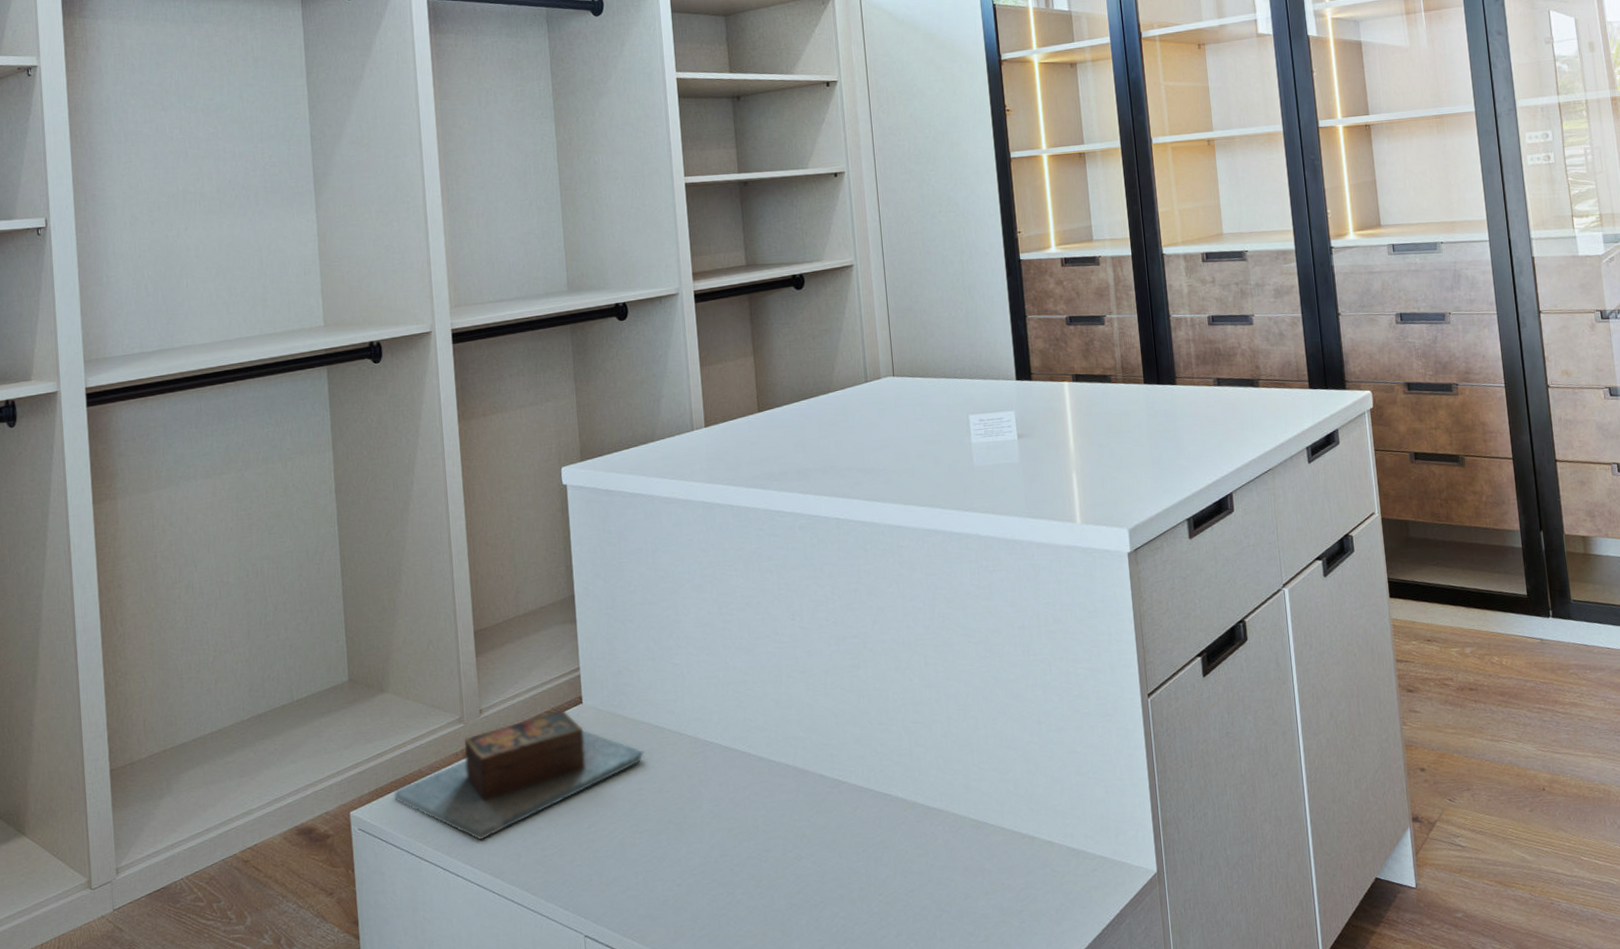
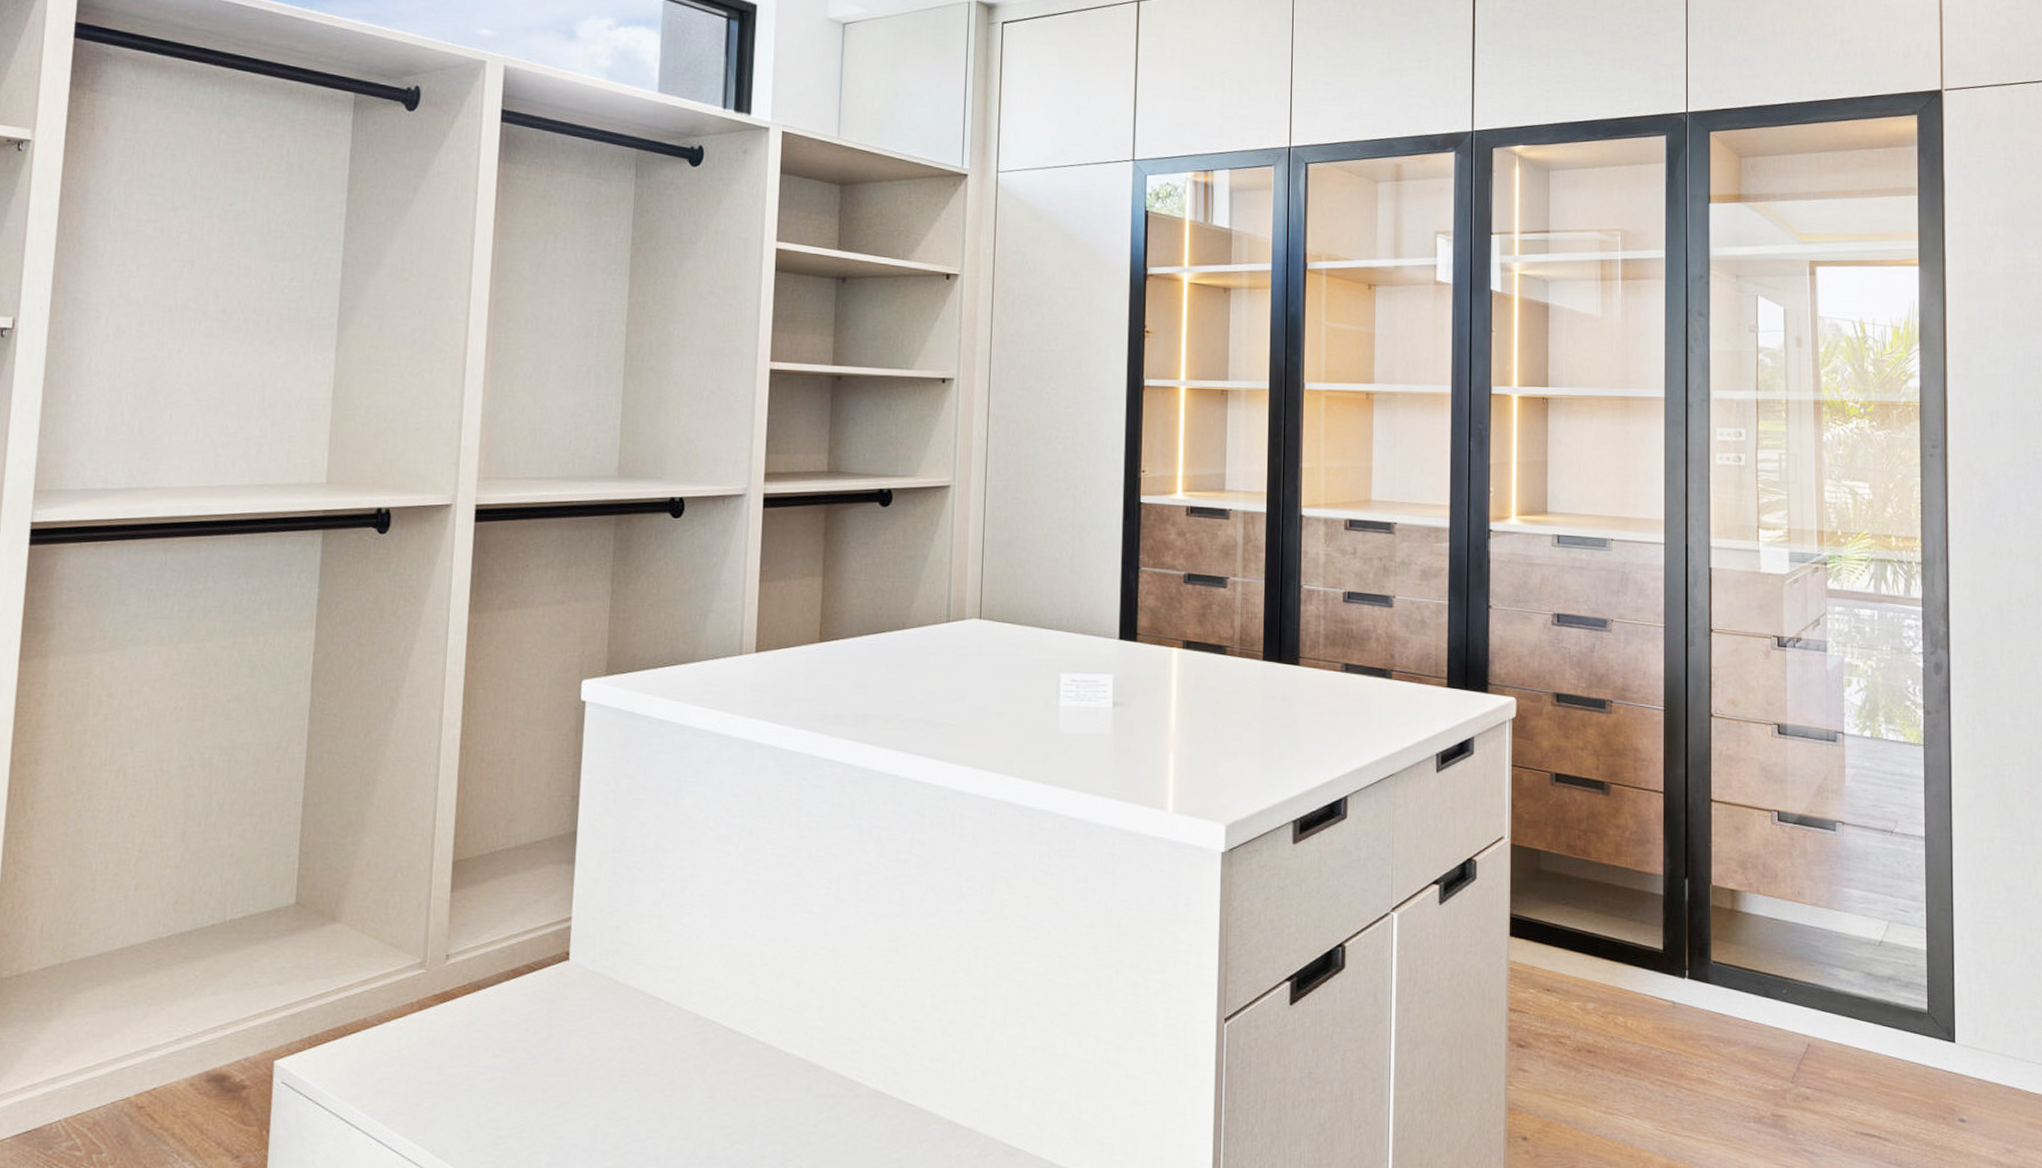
wooden box: present [393,709,644,840] -> none [329,964,634,1111]

